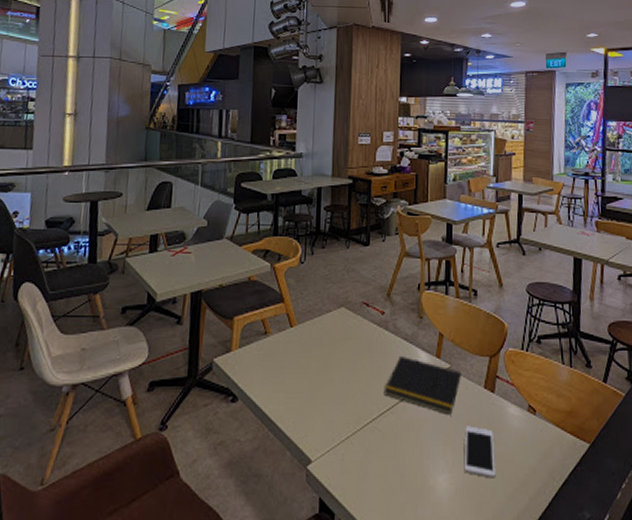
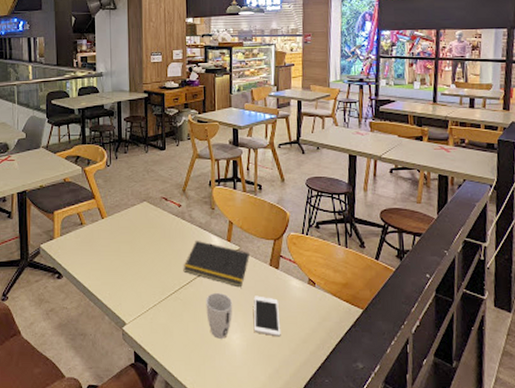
cup: none [409,421,441,481] -> present [206,292,233,339]

